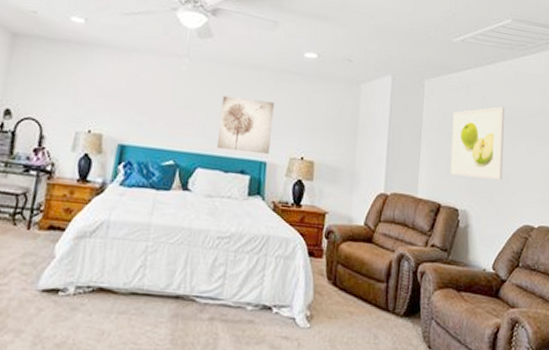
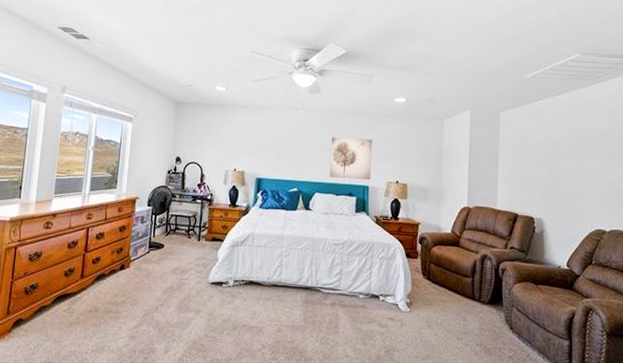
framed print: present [450,106,505,181] -> none [526,130,575,193]

